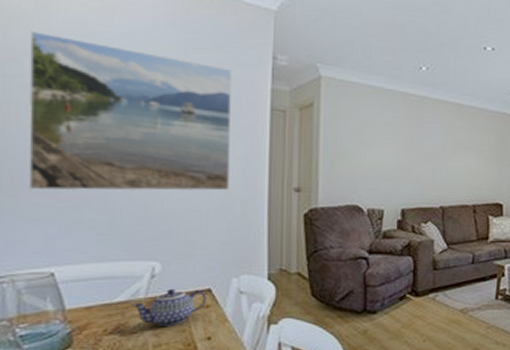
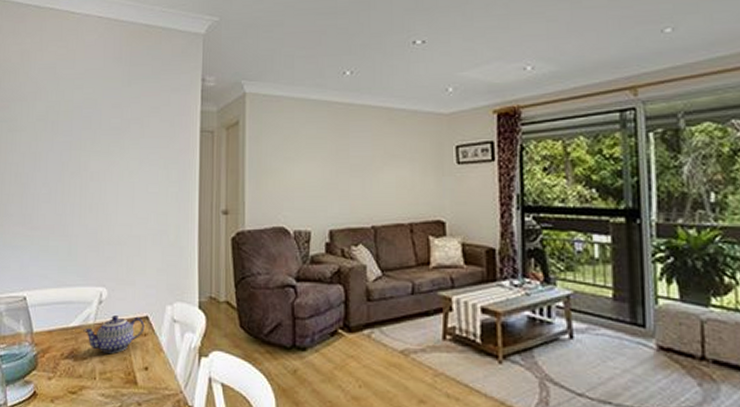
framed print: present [28,31,233,191] -> none [11,80,168,220]

